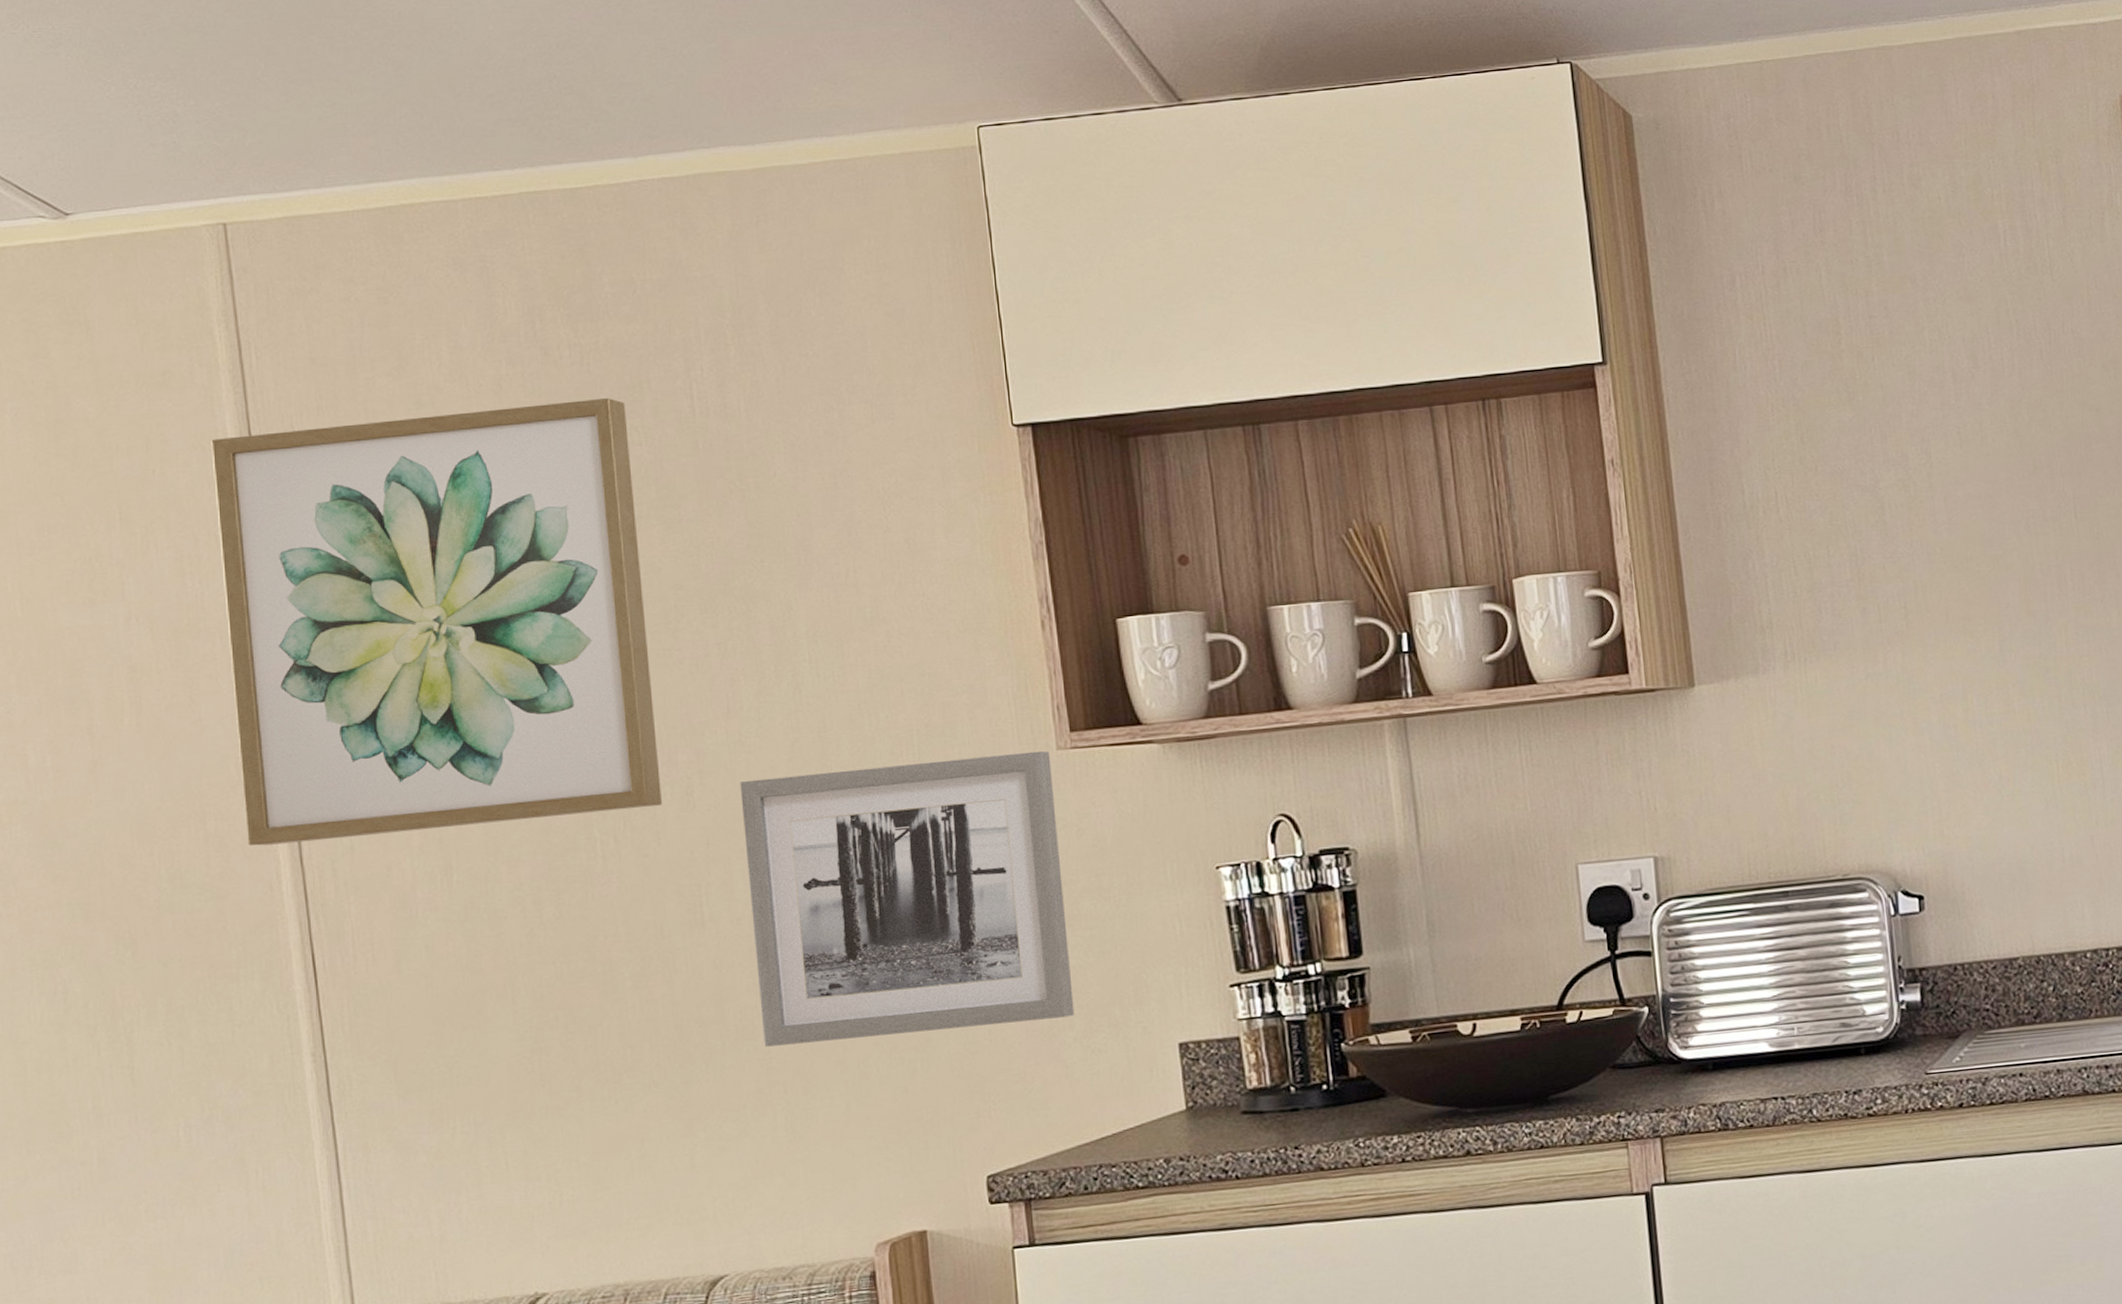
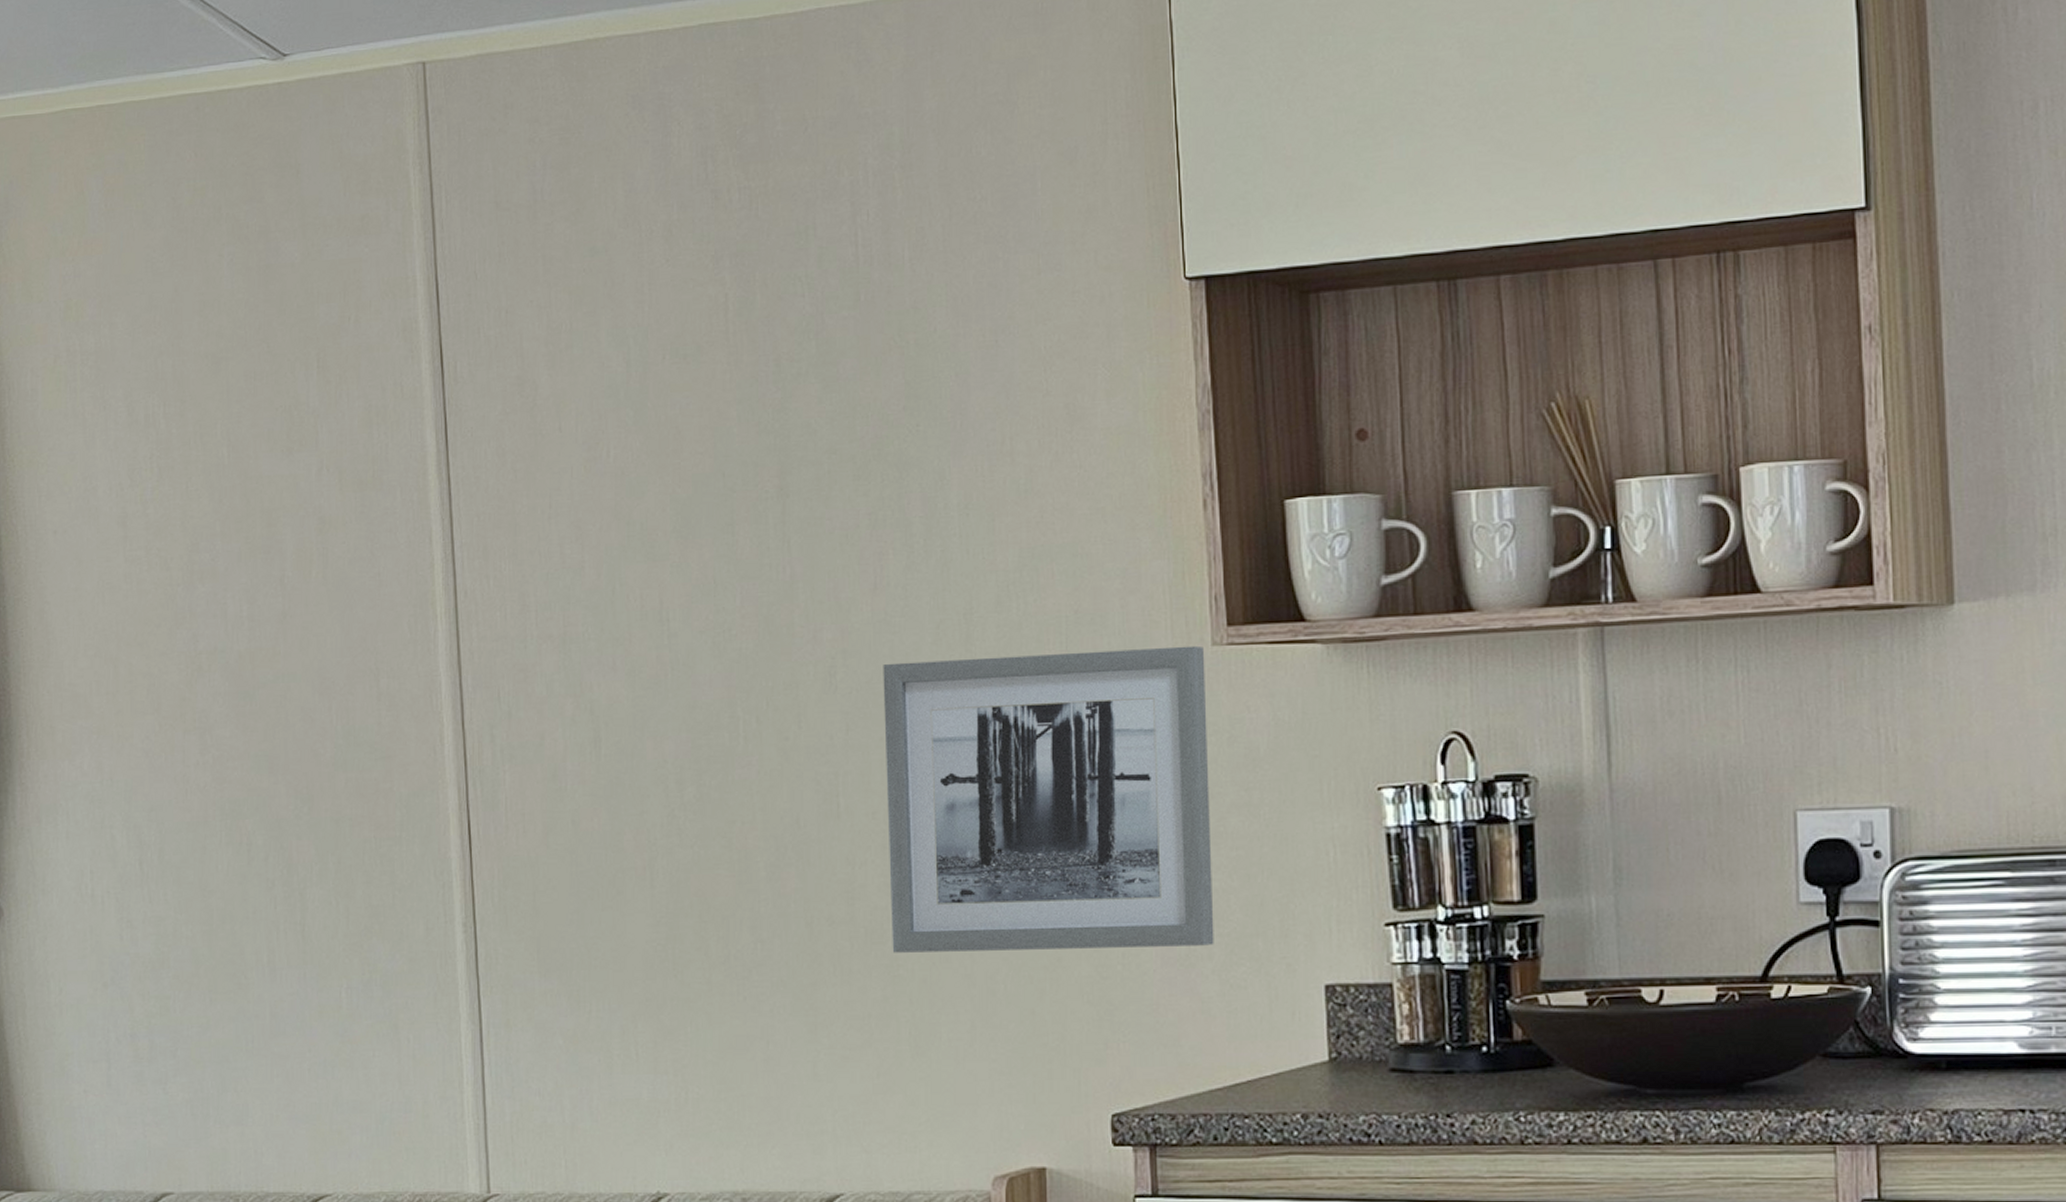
wall art: present [211,397,662,846] -> none [401,244,805,707]

